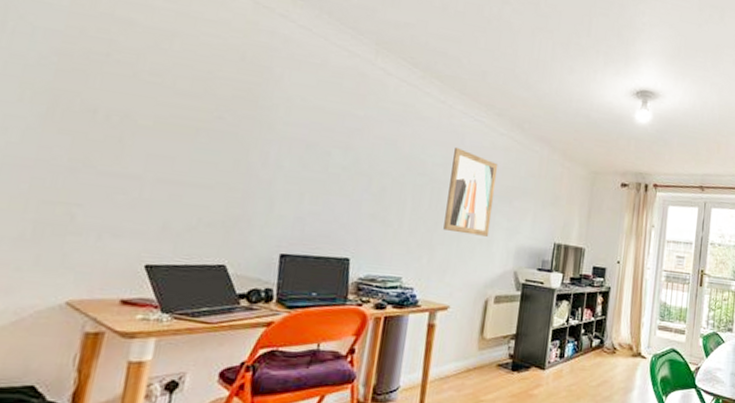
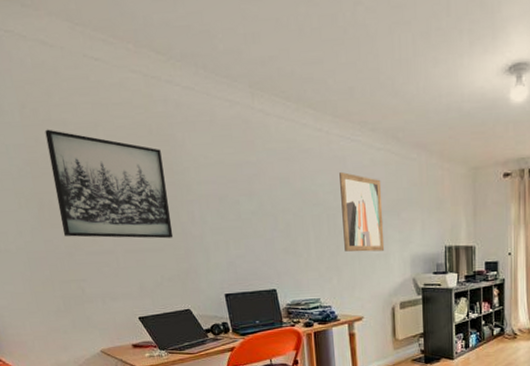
wall art: none [72,23,249,177] -> present [45,129,174,239]

